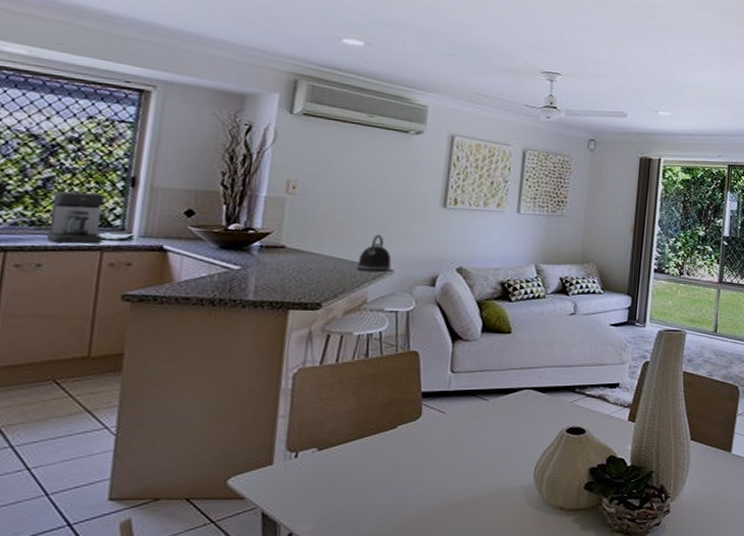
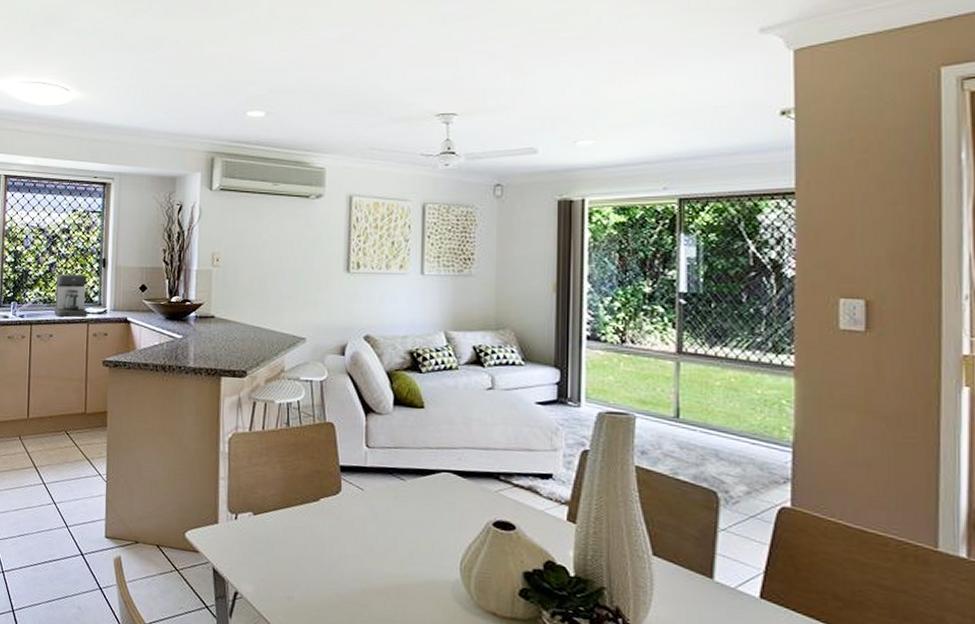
kettle: present [357,234,392,273] -> none [274,302,303,341]

